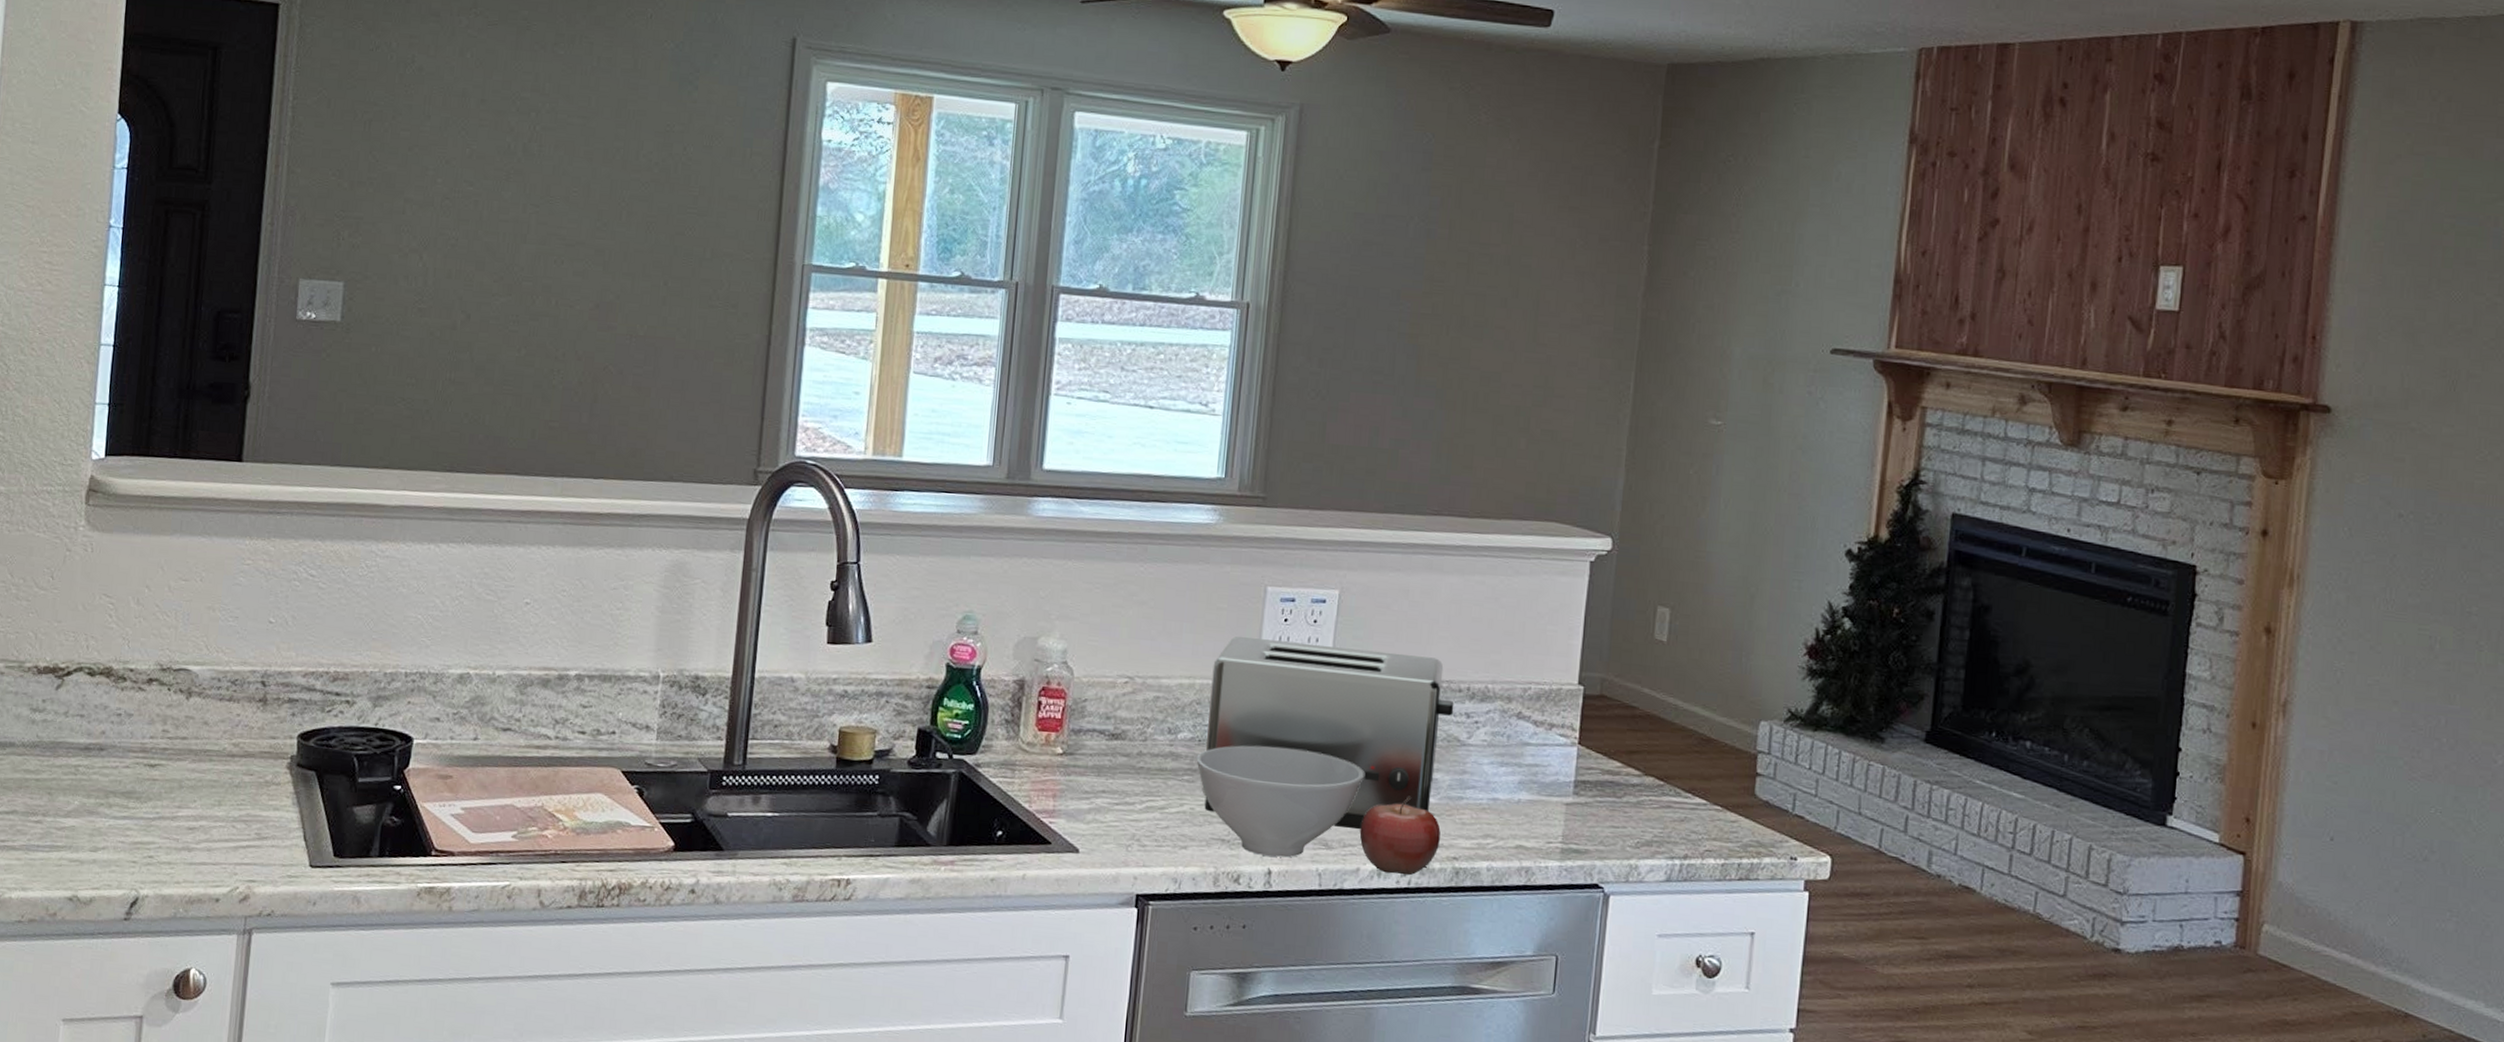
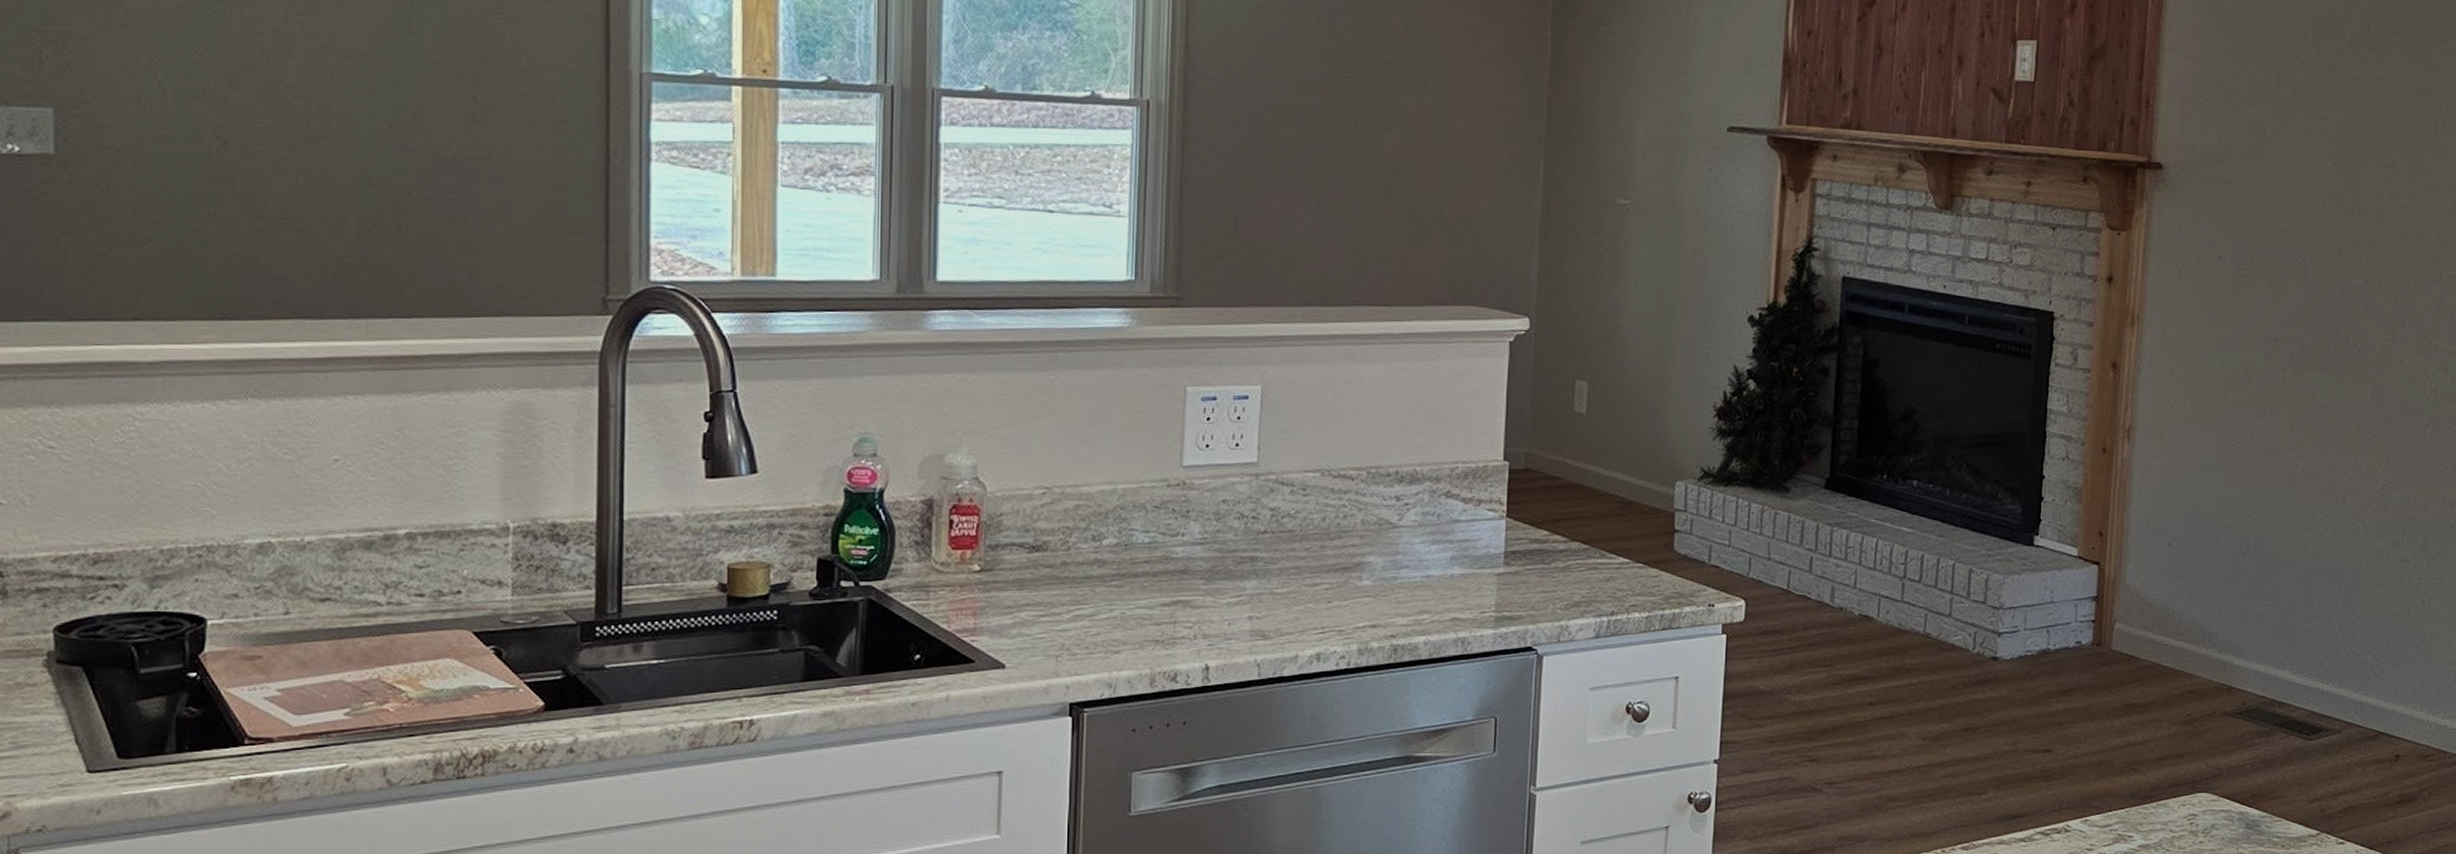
bowl: present [1196,745,1364,858] -> none [1124,544,1298,652]
toaster: present [1202,636,1454,830] -> none [1131,438,1384,618]
fruit: present [1359,796,1441,876] -> none [1296,581,1377,657]

